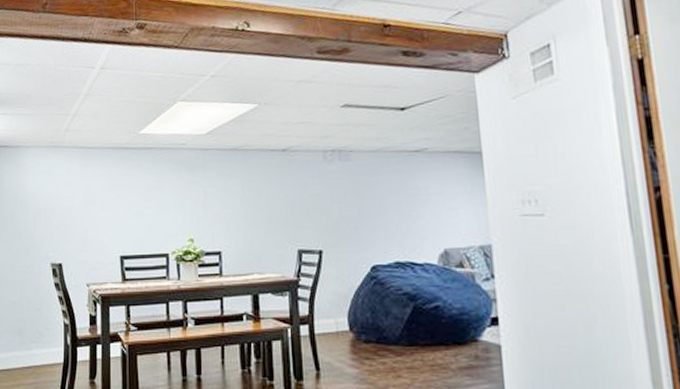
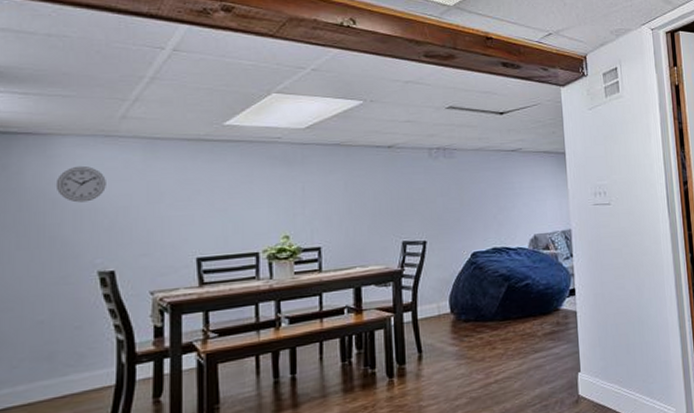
wall clock: none [23,172,56,204] -> present [55,165,106,203]

